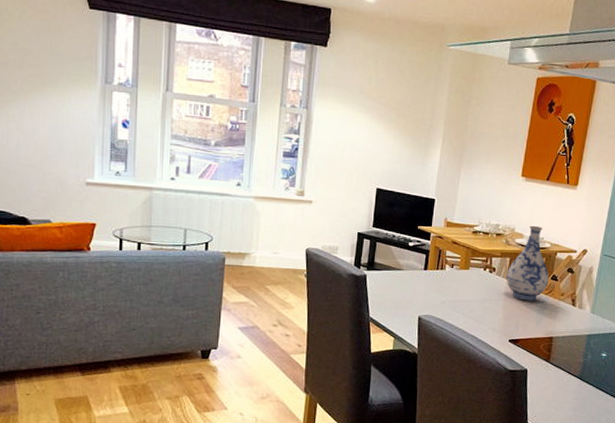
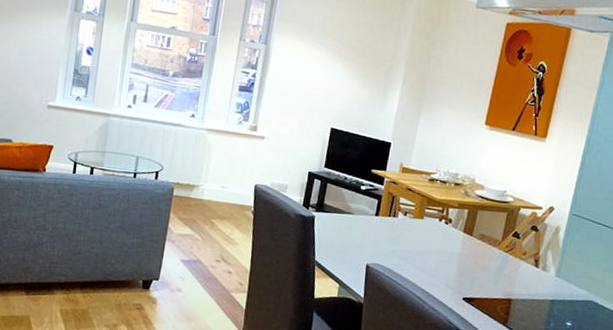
vase: present [506,225,549,301] -> none [463,177,511,258]

